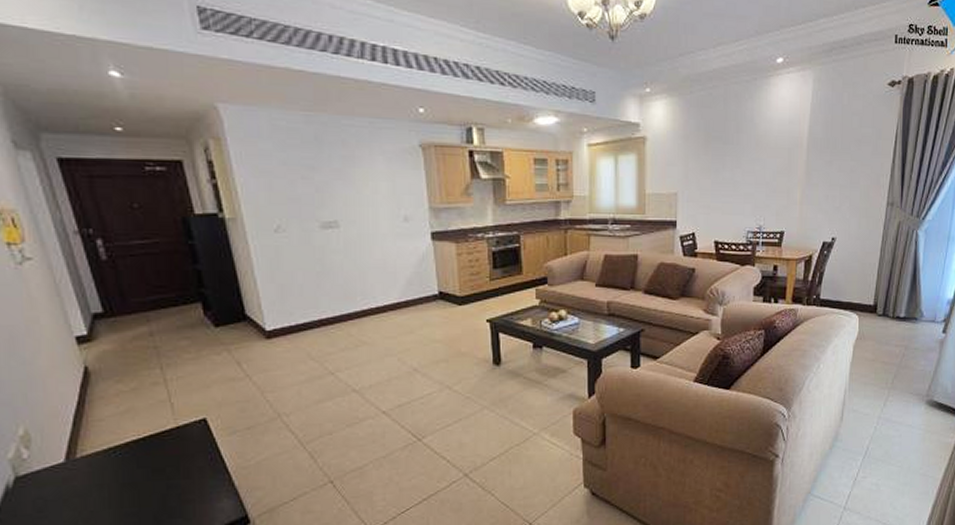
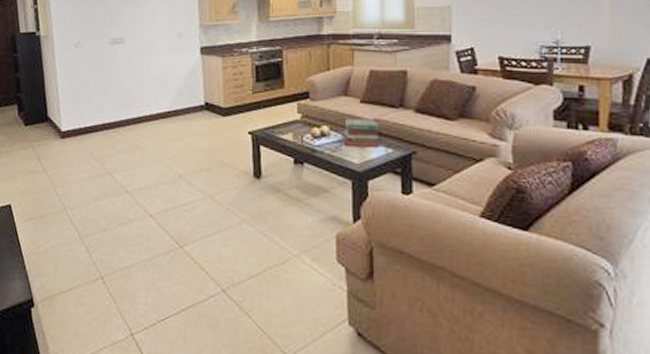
books: none [580,302,613,329] -> present [344,119,380,149]

